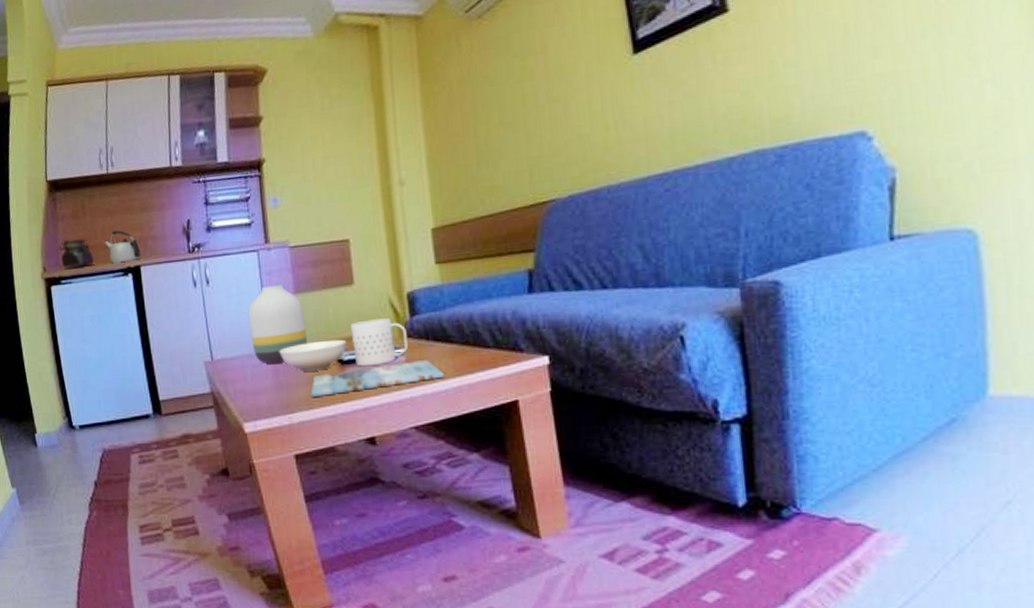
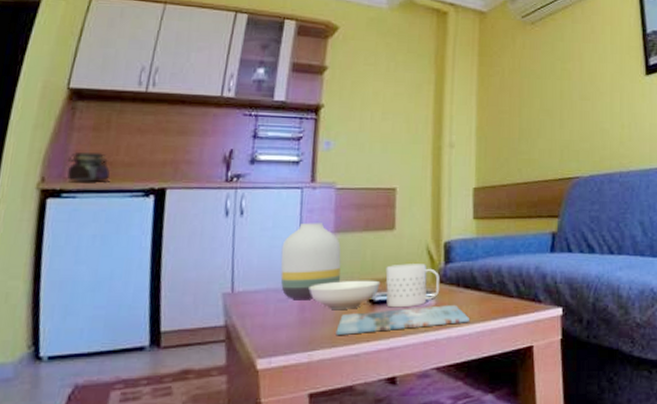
kettle: present [105,230,141,264] -> none [128,149,170,184]

